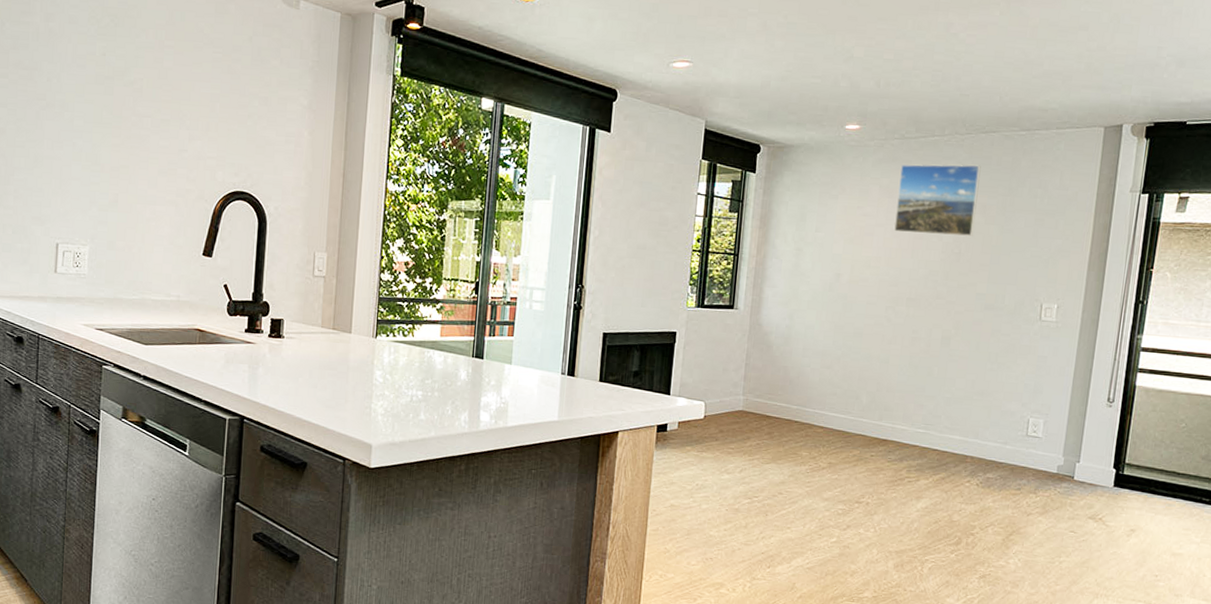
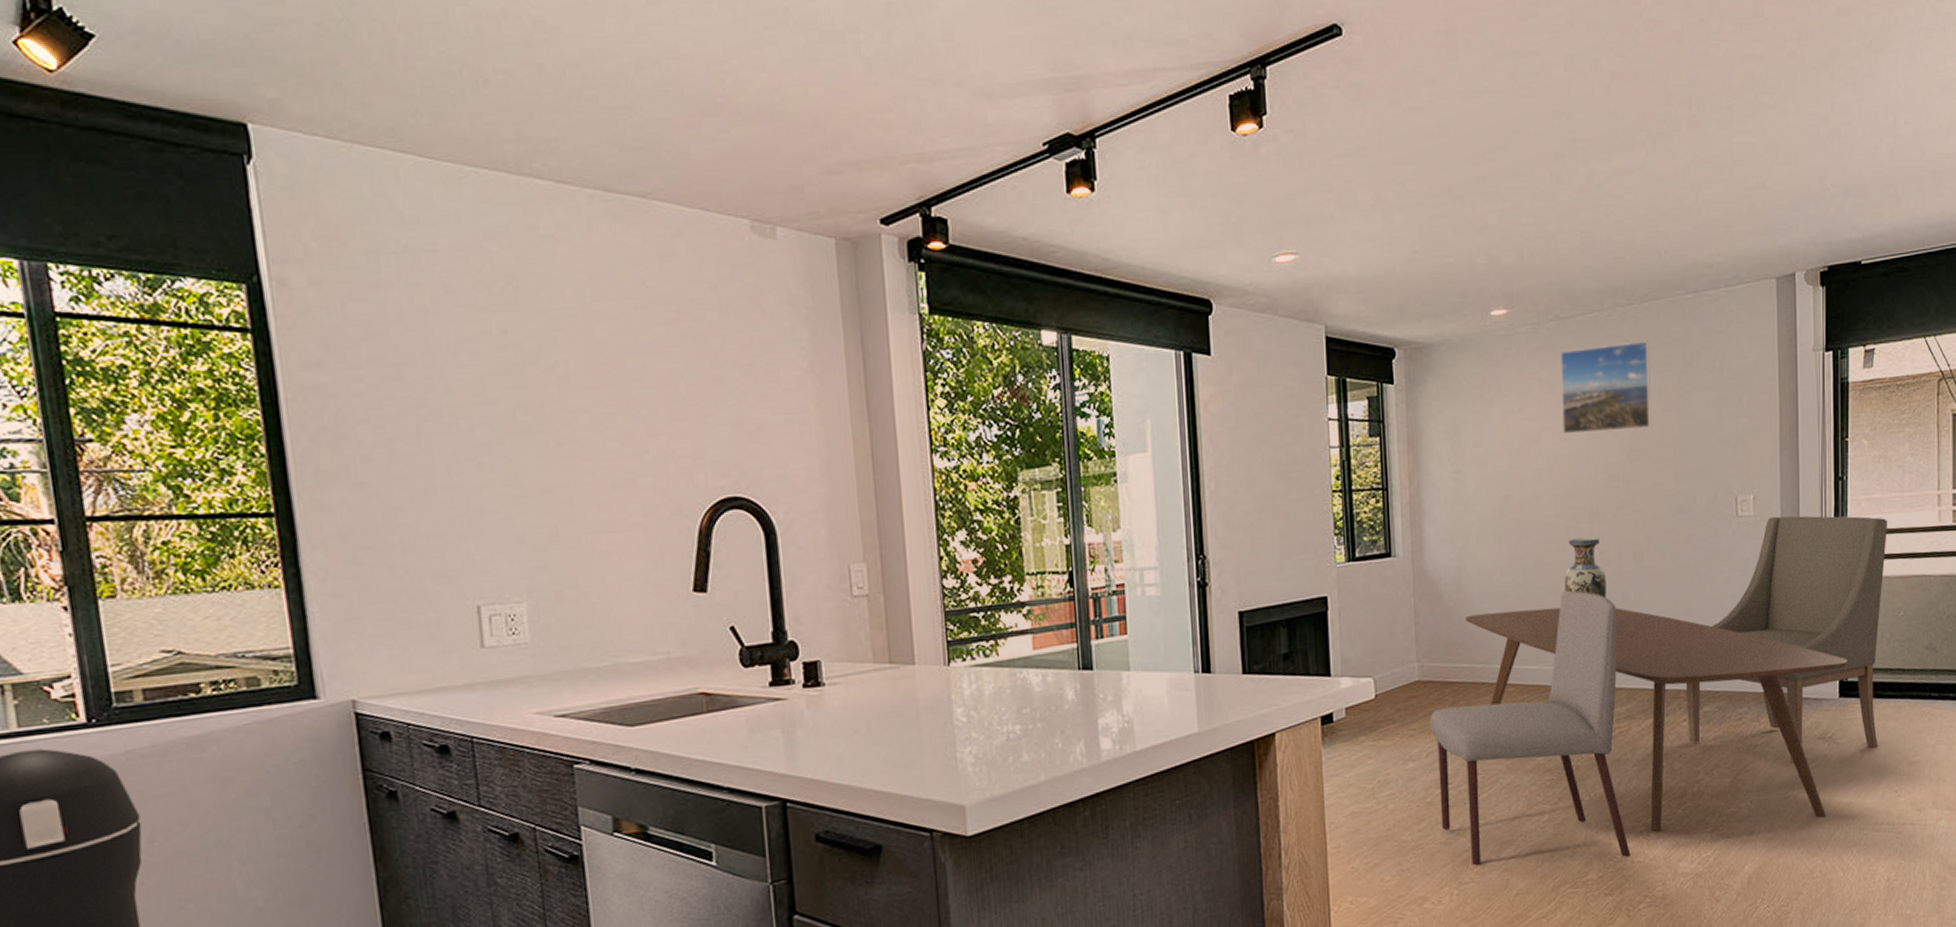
chair: none [744,358,921,585] -> present [1430,590,1631,866]
dining table: none [788,365,1127,585] -> present [1465,607,1849,833]
vase: none [877,317,915,369] -> present [1565,537,1606,598]
chair: none [970,325,1181,536] -> present [1686,515,1887,763]

